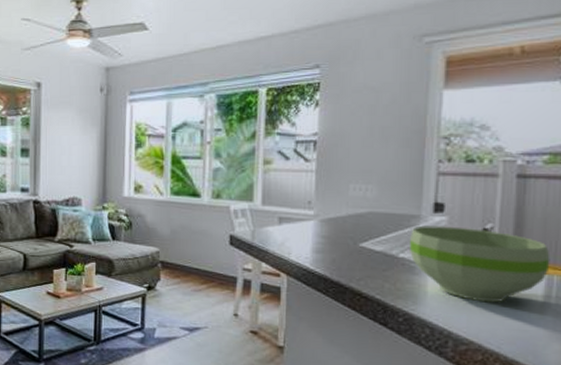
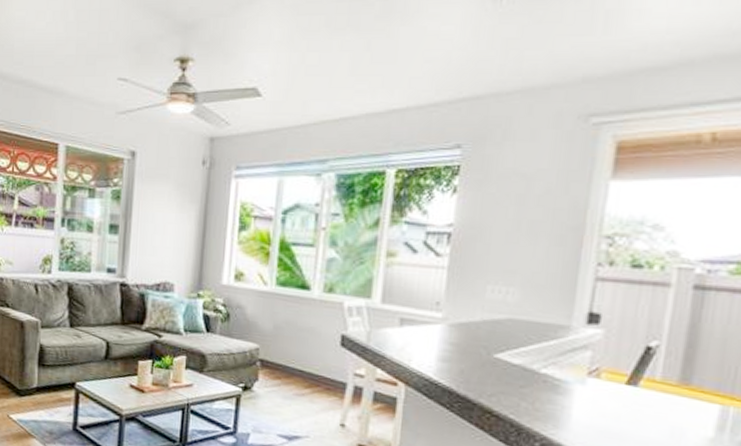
bowl: present [410,225,550,303] -> none [554,338,728,433]

